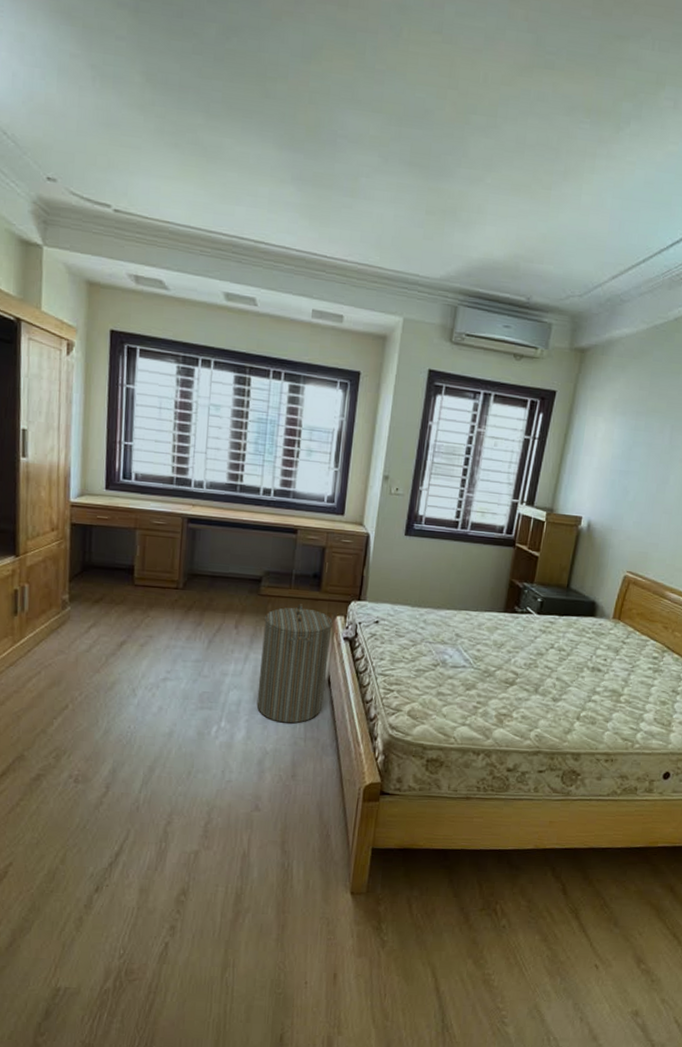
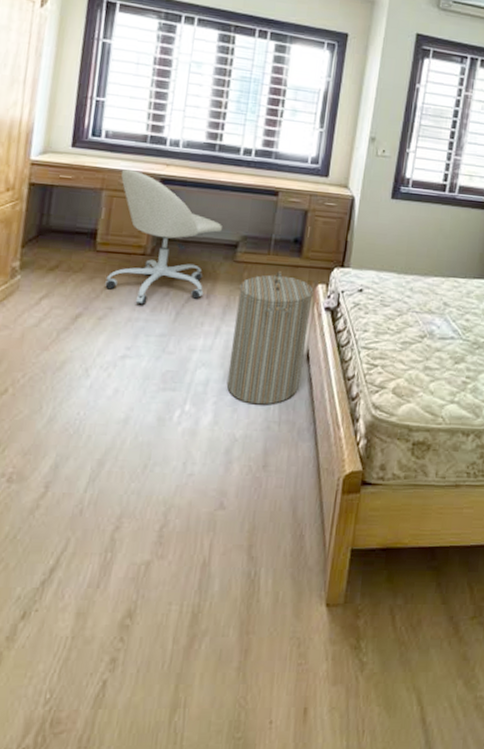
office chair: none [144,509,246,634] -> present [105,168,222,305]

